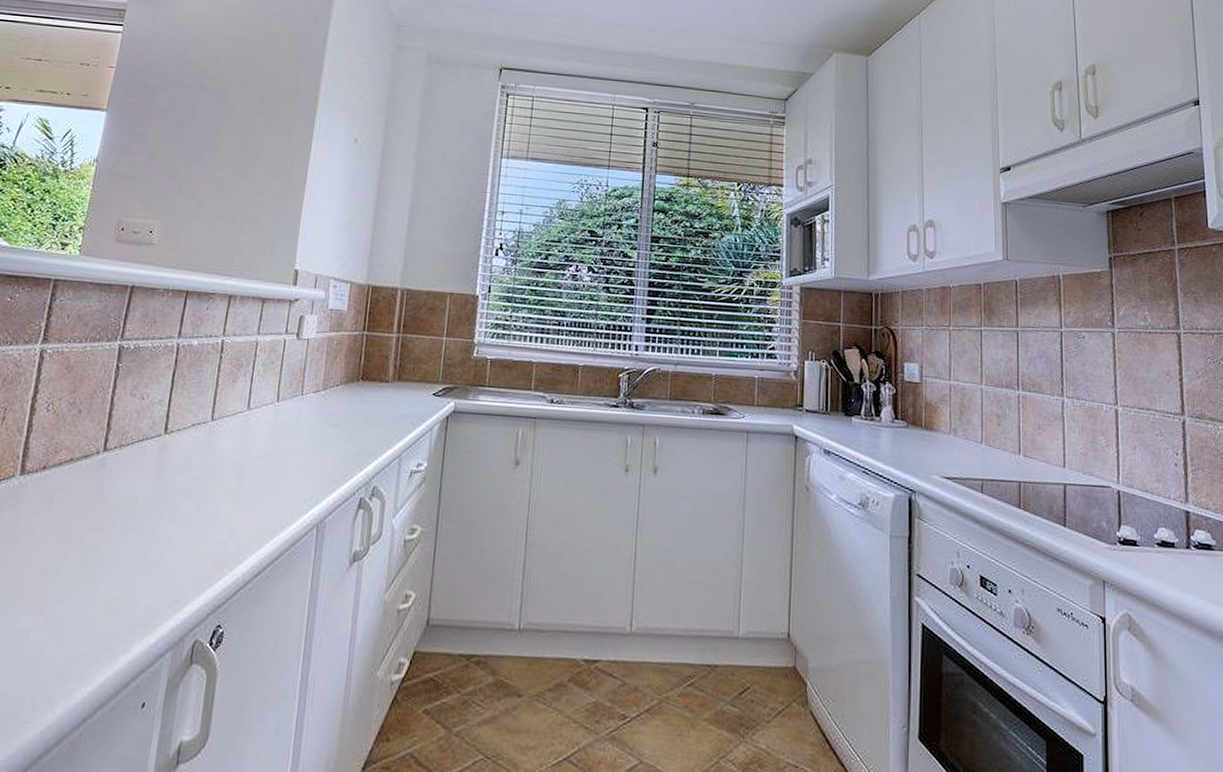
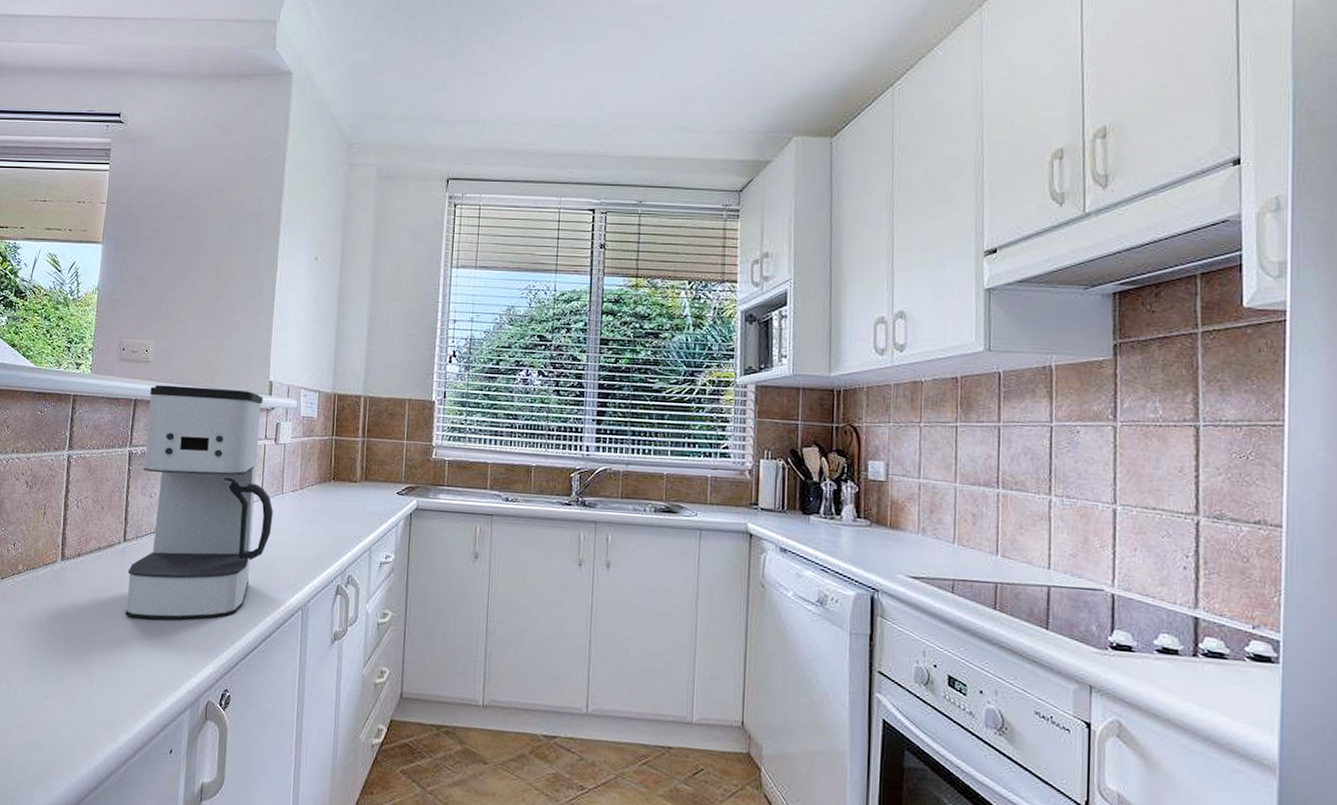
coffee maker: none [98,270,290,544] -> present [125,385,273,620]

